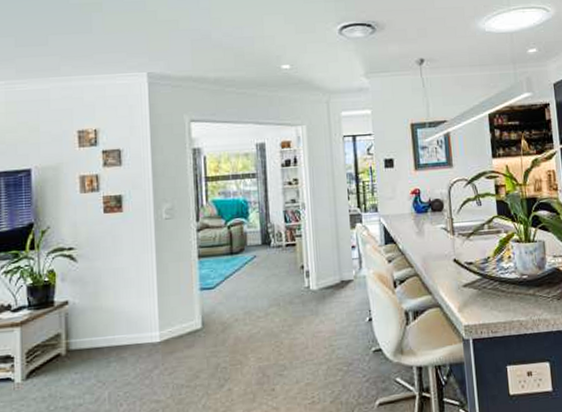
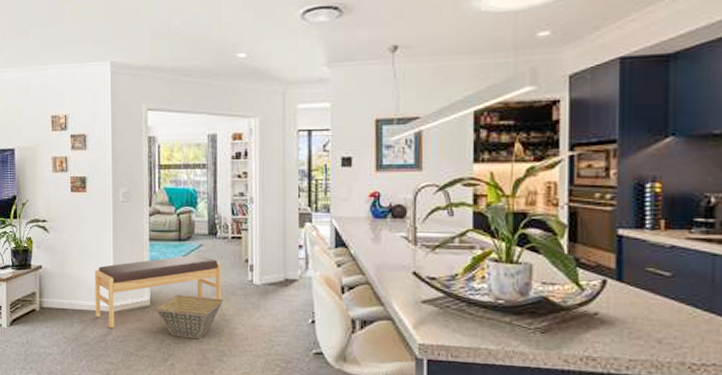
bench: none [135,267,280,361] -> present [94,255,222,329]
basket: none [208,309,281,358] -> present [155,295,223,340]

